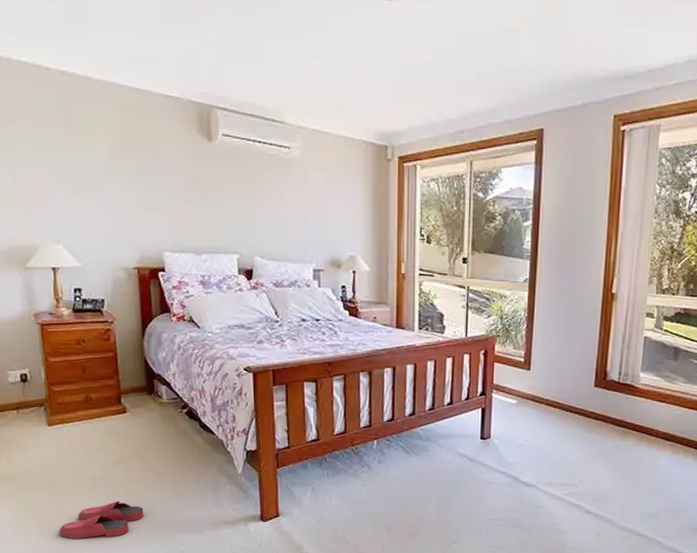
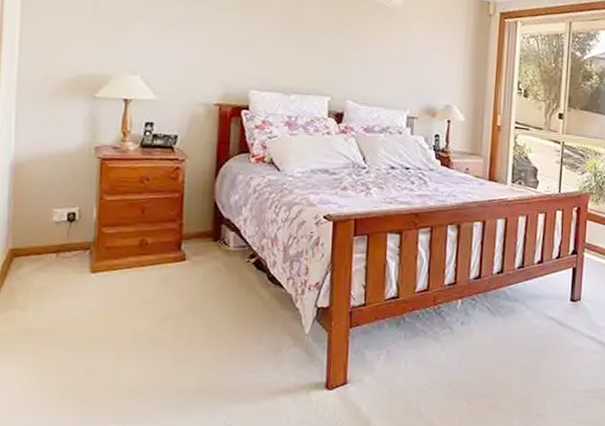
slippers: present [59,501,144,539] -> none [84,362,190,409]

